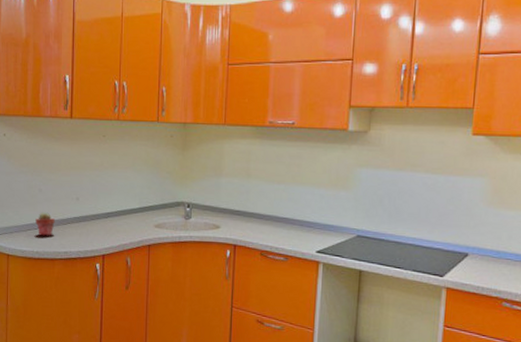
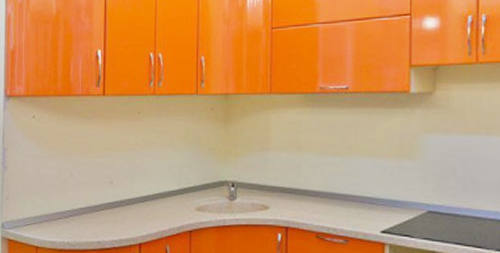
potted succulent: present [35,212,55,236] -> none [66,198,87,225]

